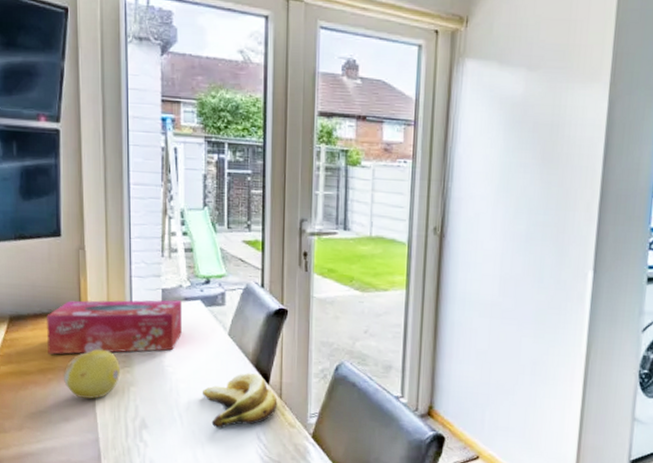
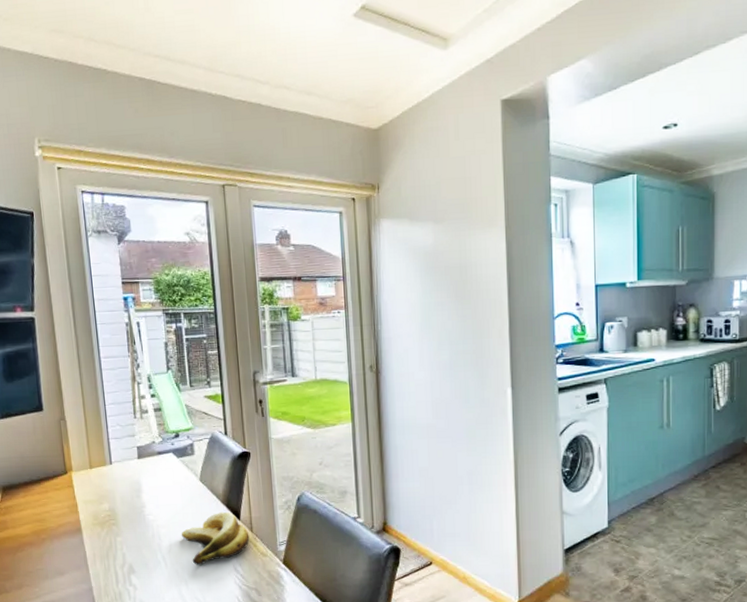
tissue box: present [47,300,182,355] -> none [36,455,158,517]
fruit: present [63,349,120,399] -> none [55,507,106,554]

